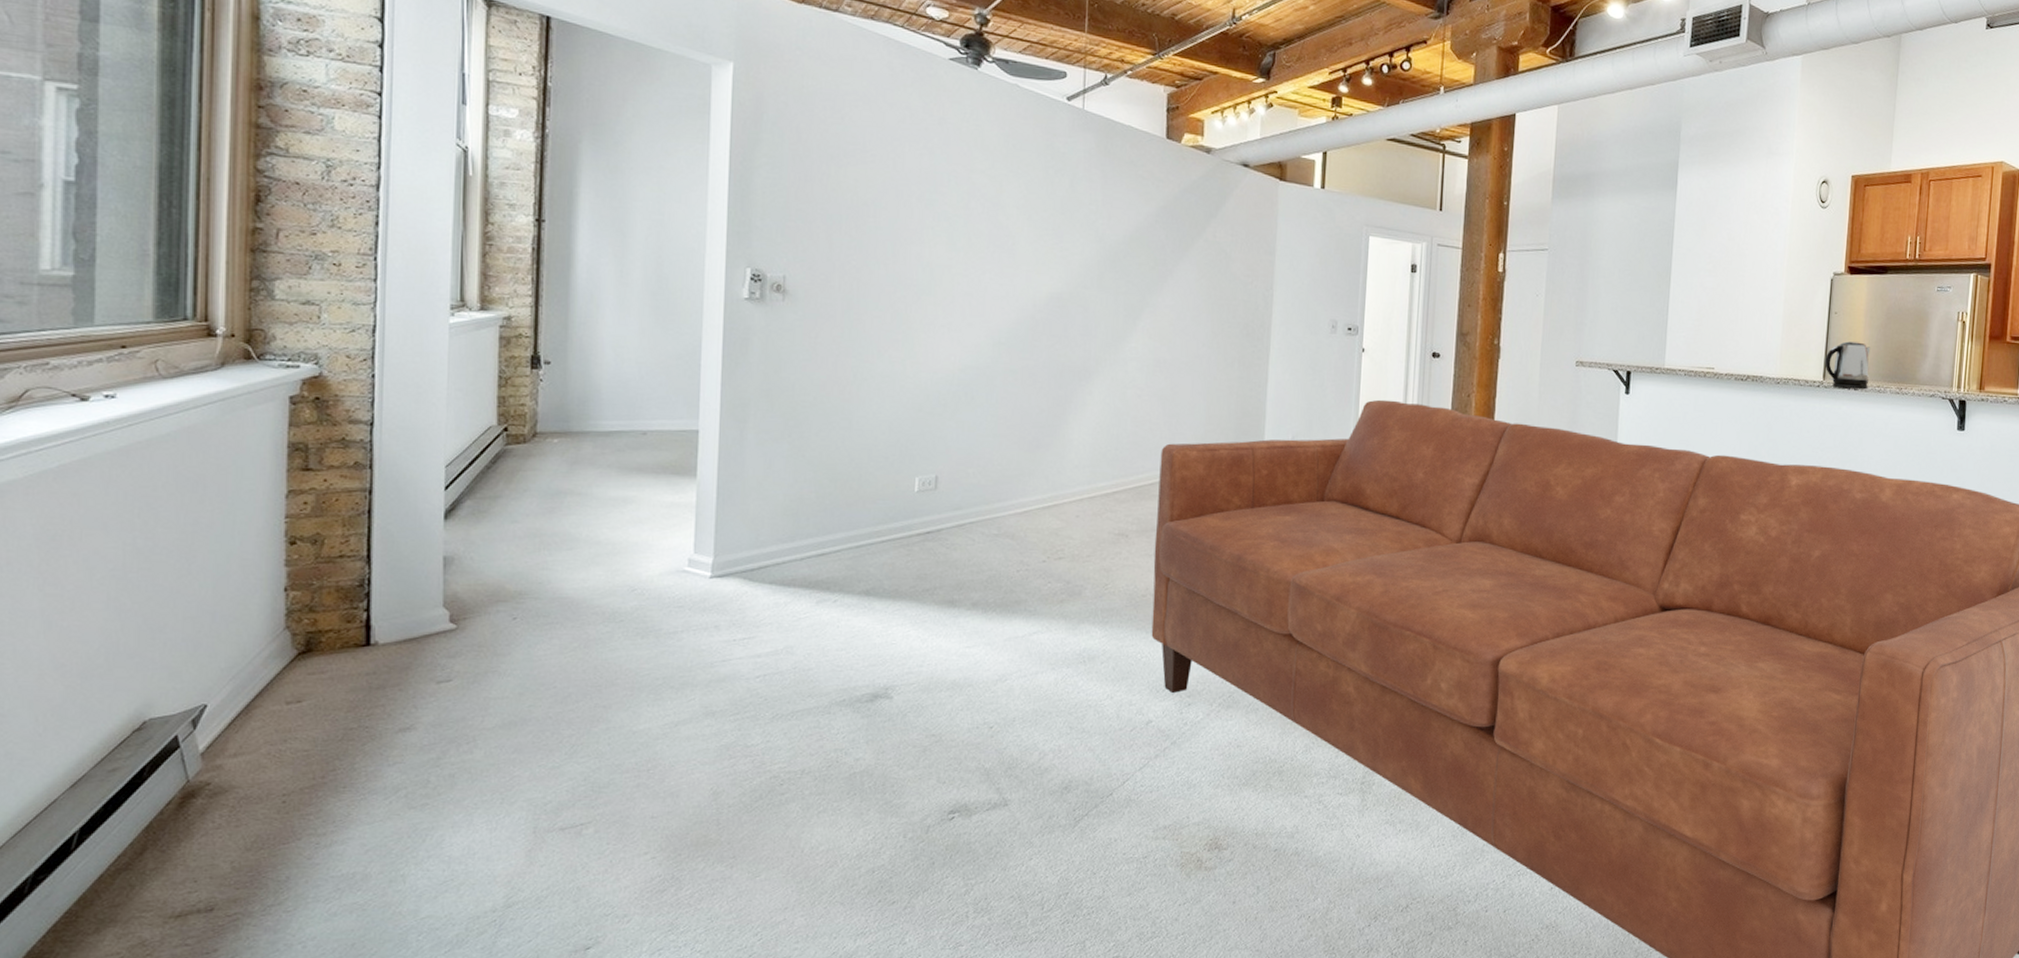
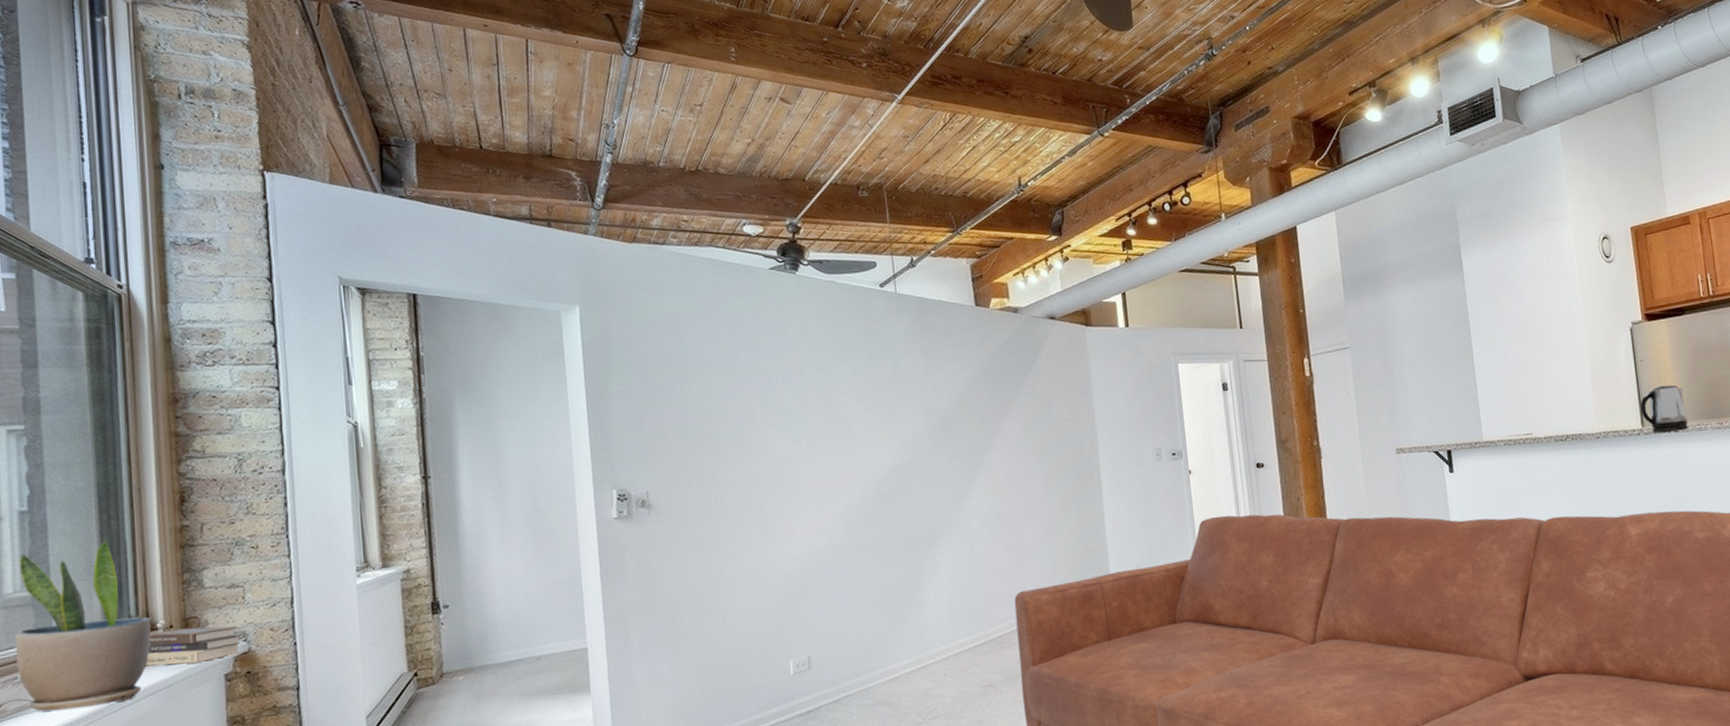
potted plant: none [49,228,210,409] -> present [15,540,152,712]
books: none [199,338,312,379] -> present [145,626,241,667]

